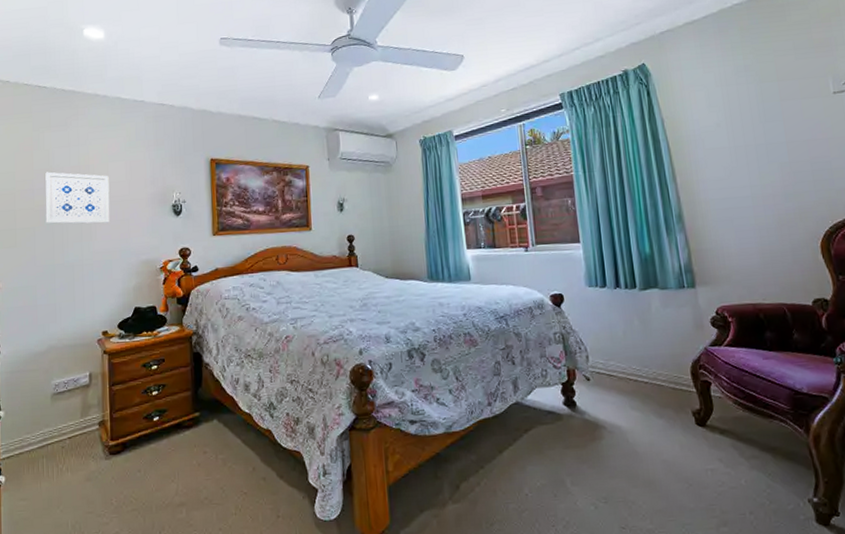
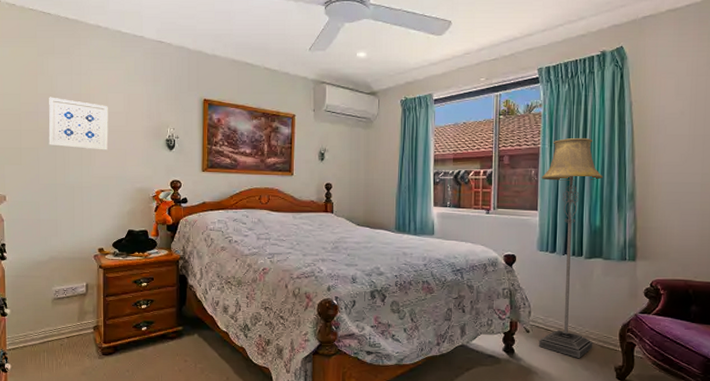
floor lamp: none [579,160,663,405] -> present [538,137,603,358]

